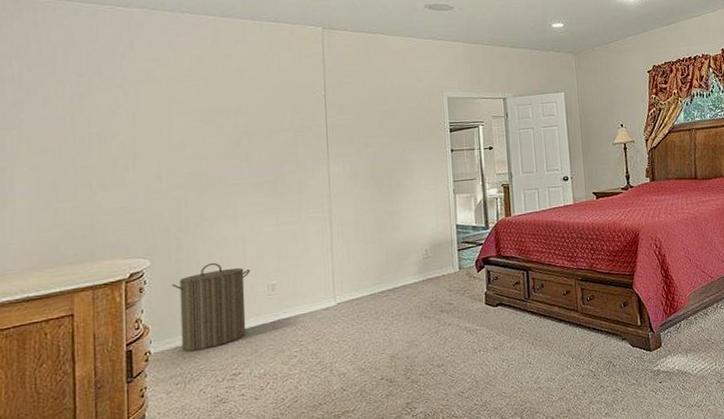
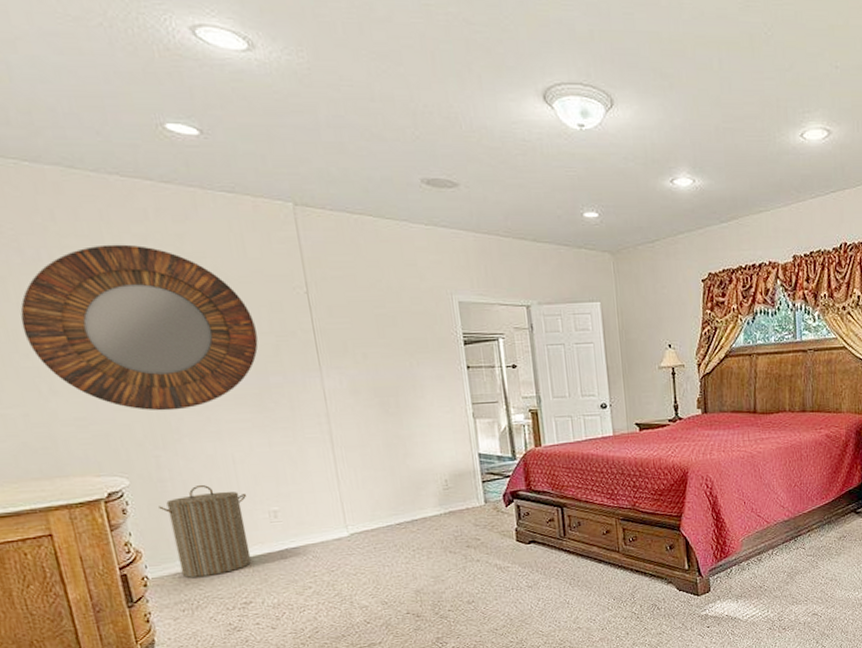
home mirror: none [88,64,279,199] -> present [20,244,259,411]

